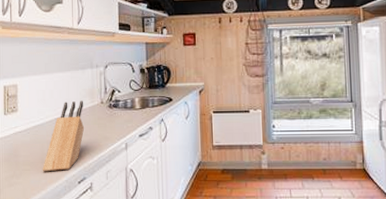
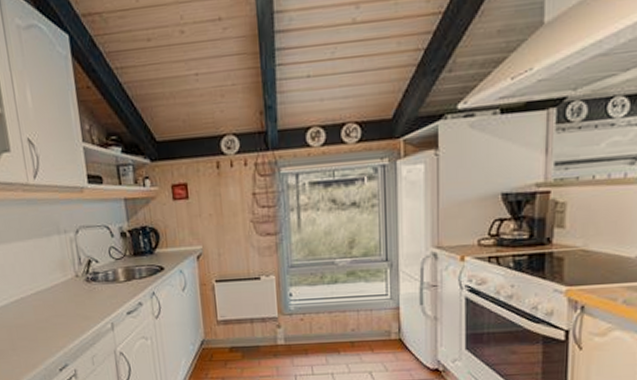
knife block: present [42,100,85,172] -> none [14,274,59,360]

